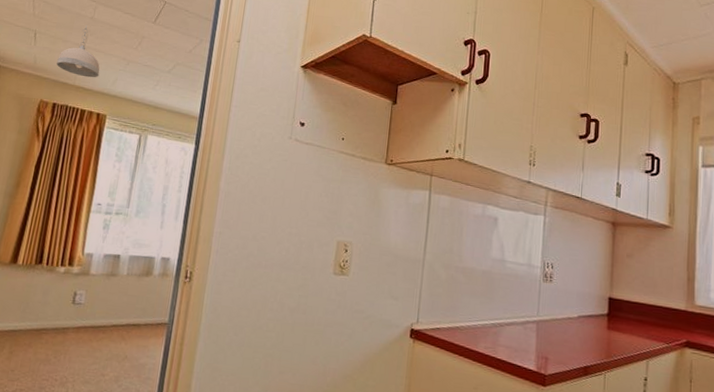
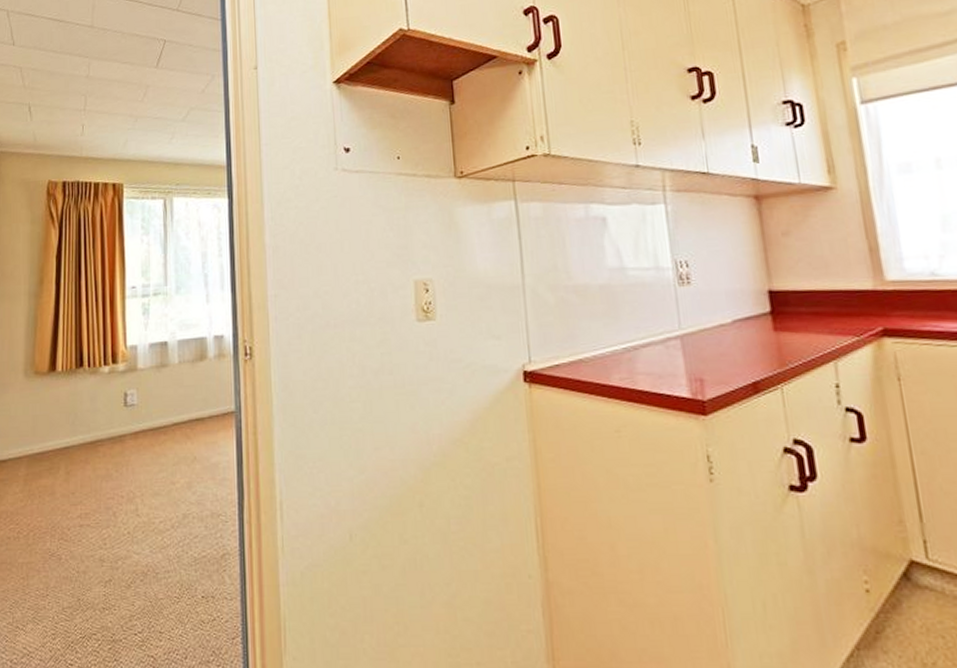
pendant light: present [56,25,100,78] -> none [58,86,107,146]

